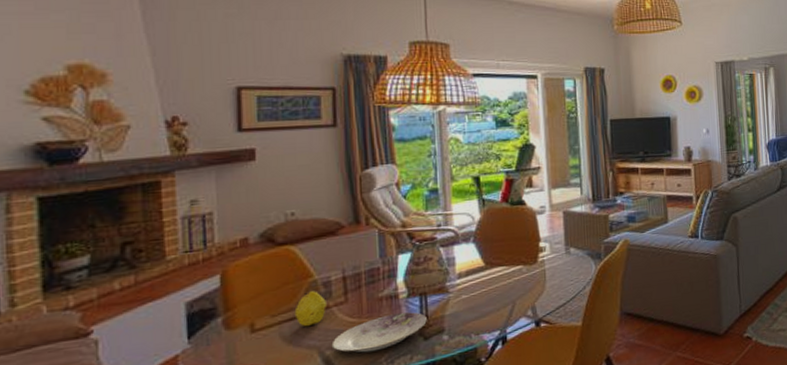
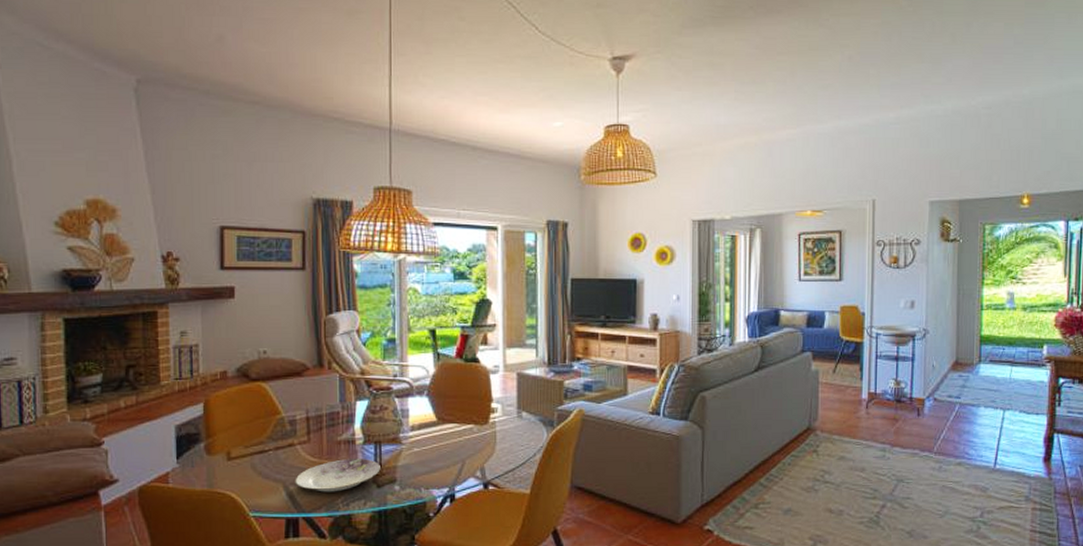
fruit: present [294,291,326,327] -> none [264,428,291,461]

